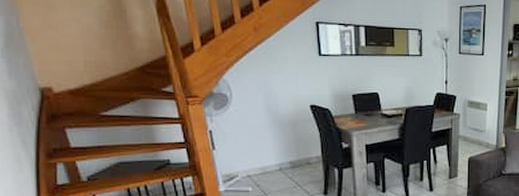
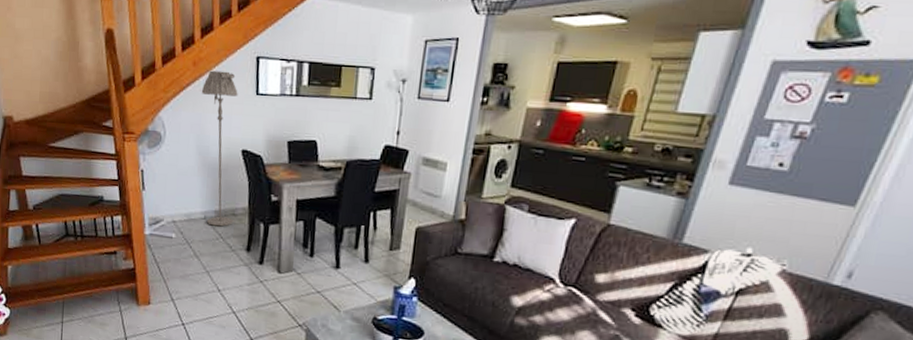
floor lamp: none [264,35,308,176] -> present [201,70,238,227]

